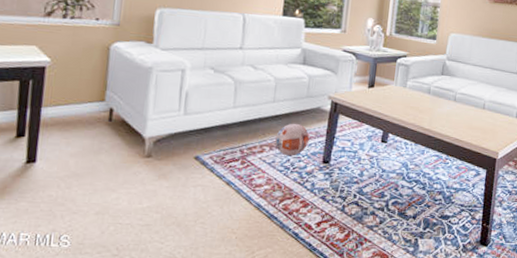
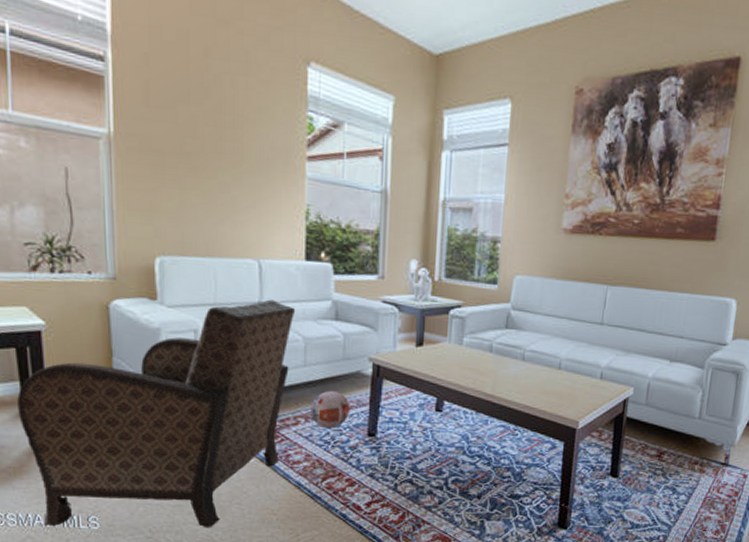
armchair: none [11,46,271,246] -> present [17,299,296,528]

